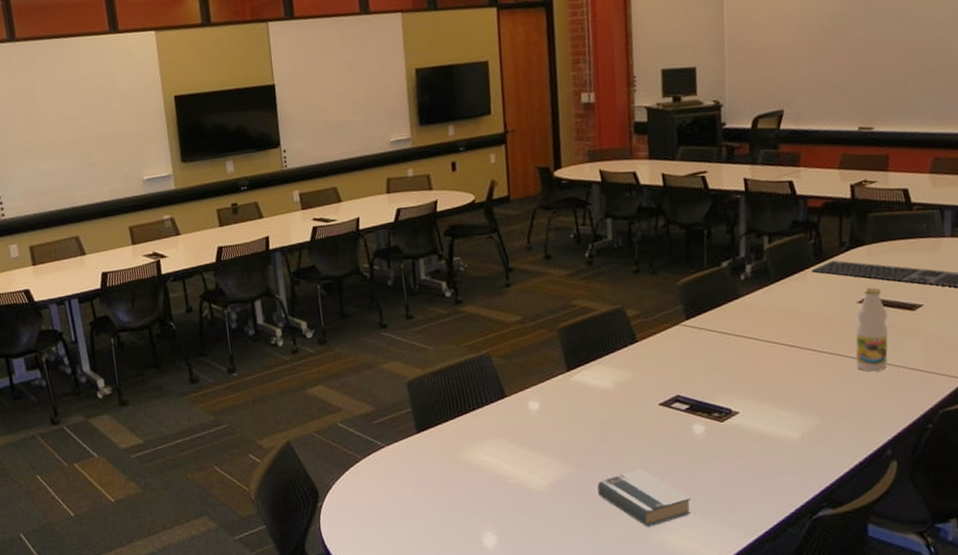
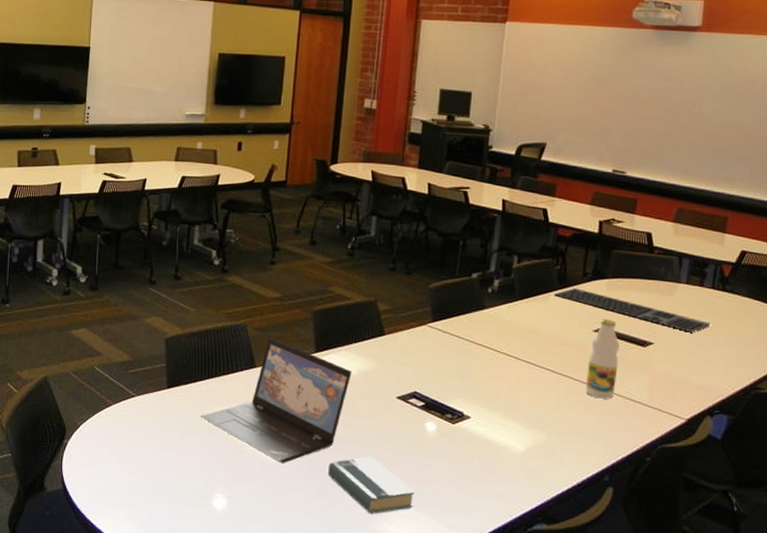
laptop: none [455,363,608,491] -> present [200,337,352,464]

